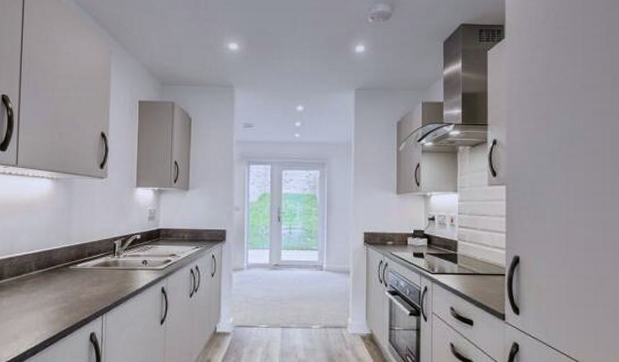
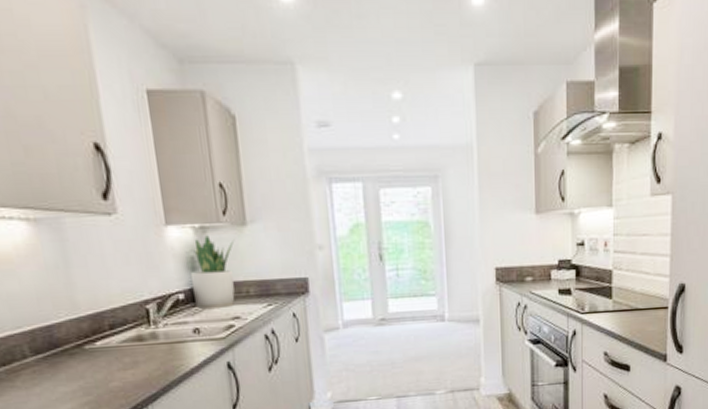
planter: none [146,196,179,248] -> present [190,235,235,310]

